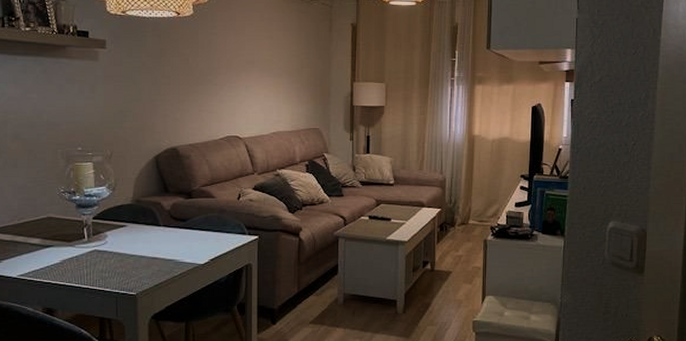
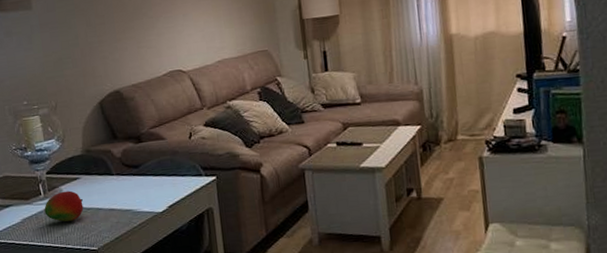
fruit: none [86,237,127,266] -> present [44,190,84,222]

